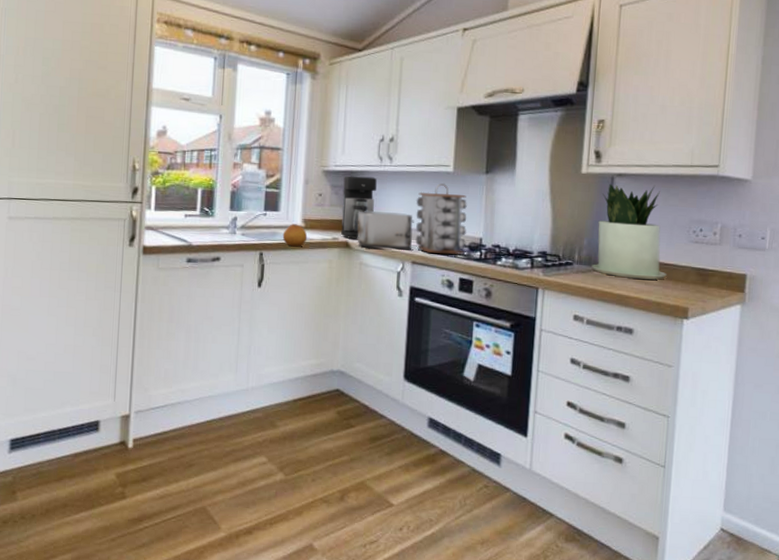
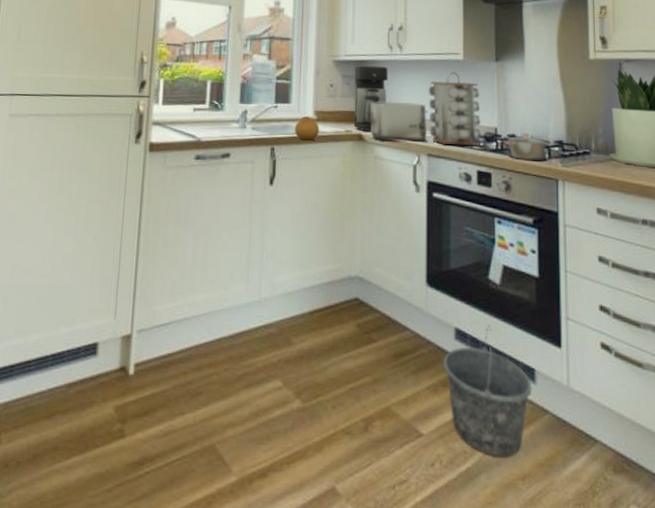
bucket: none [416,415,497,526] -> present [443,325,532,458]
cooking pot: none [486,243,534,271] -> present [502,132,551,162]

